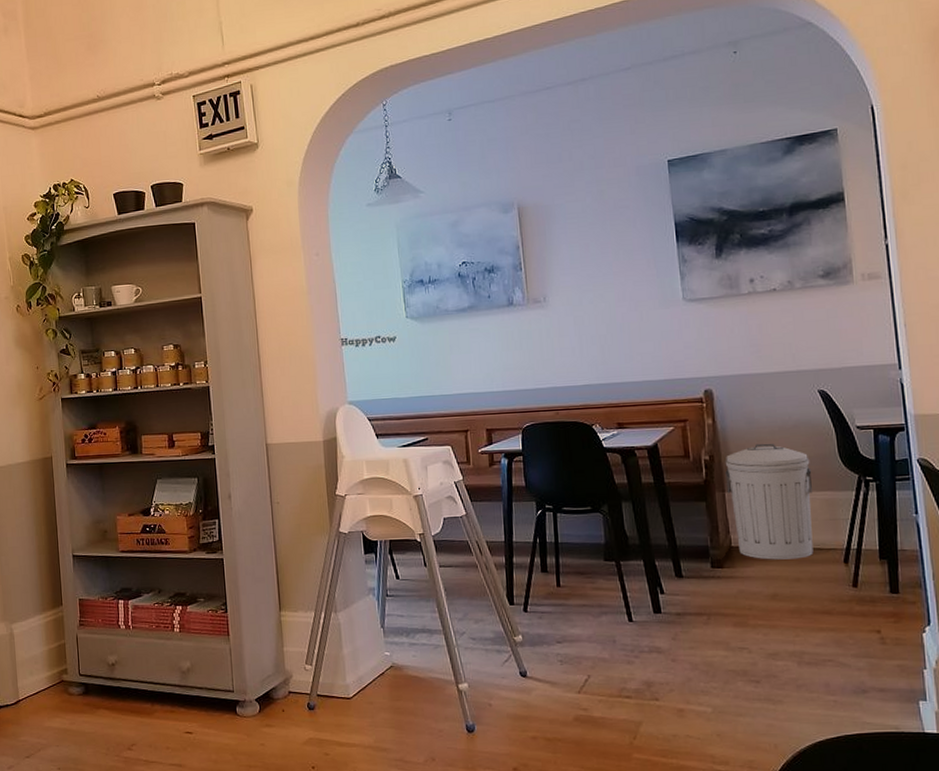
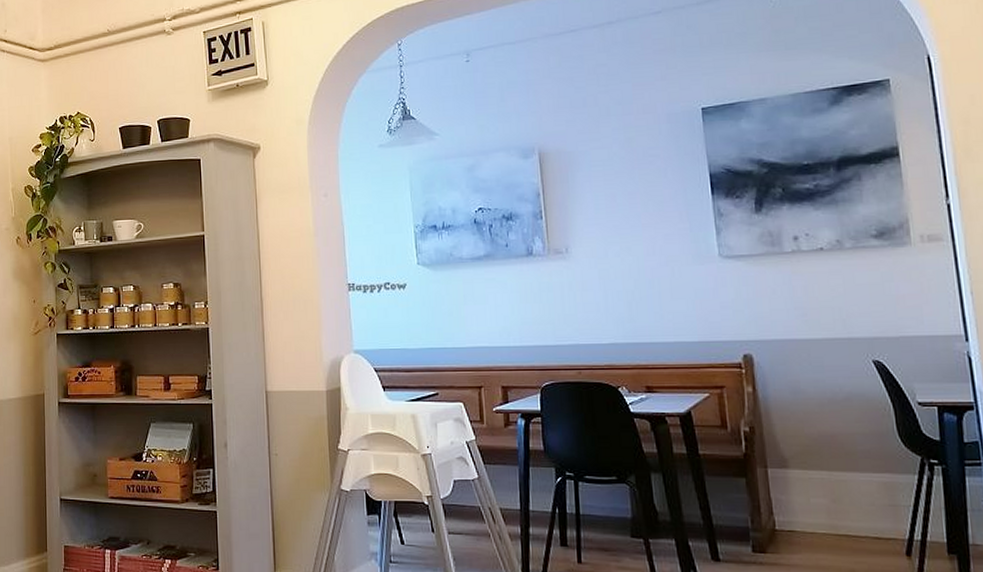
trash can: present [725,443,814,560] -> none [767,416,870,548]

